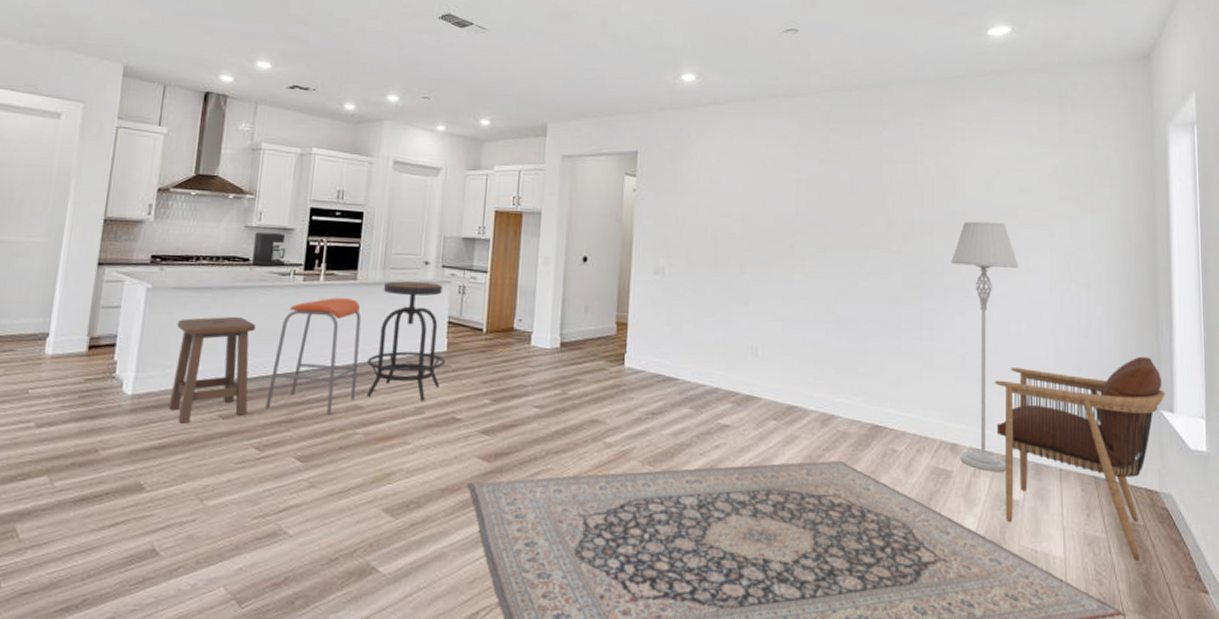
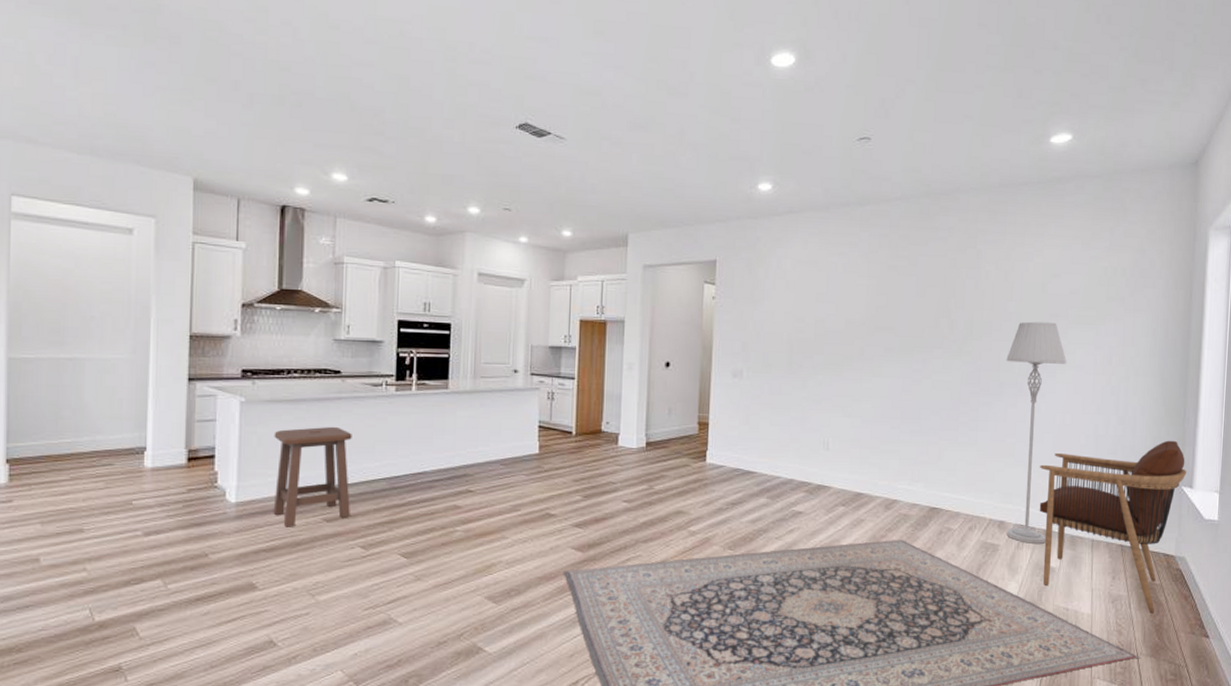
coffee maker: present [252,231,286,267] -> none [344,344,376,378]
bar stool: present [265,298,362,415] -> none [368,406,455,515]
bar stool: present [366,281,447,401] -> none [462,389,539,500]

